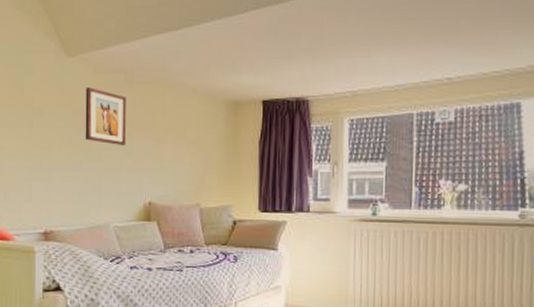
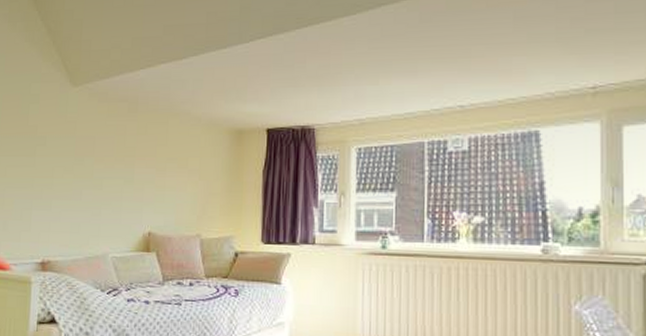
wall art: present [85,86,126,145] -> none [86,115,129,174]

